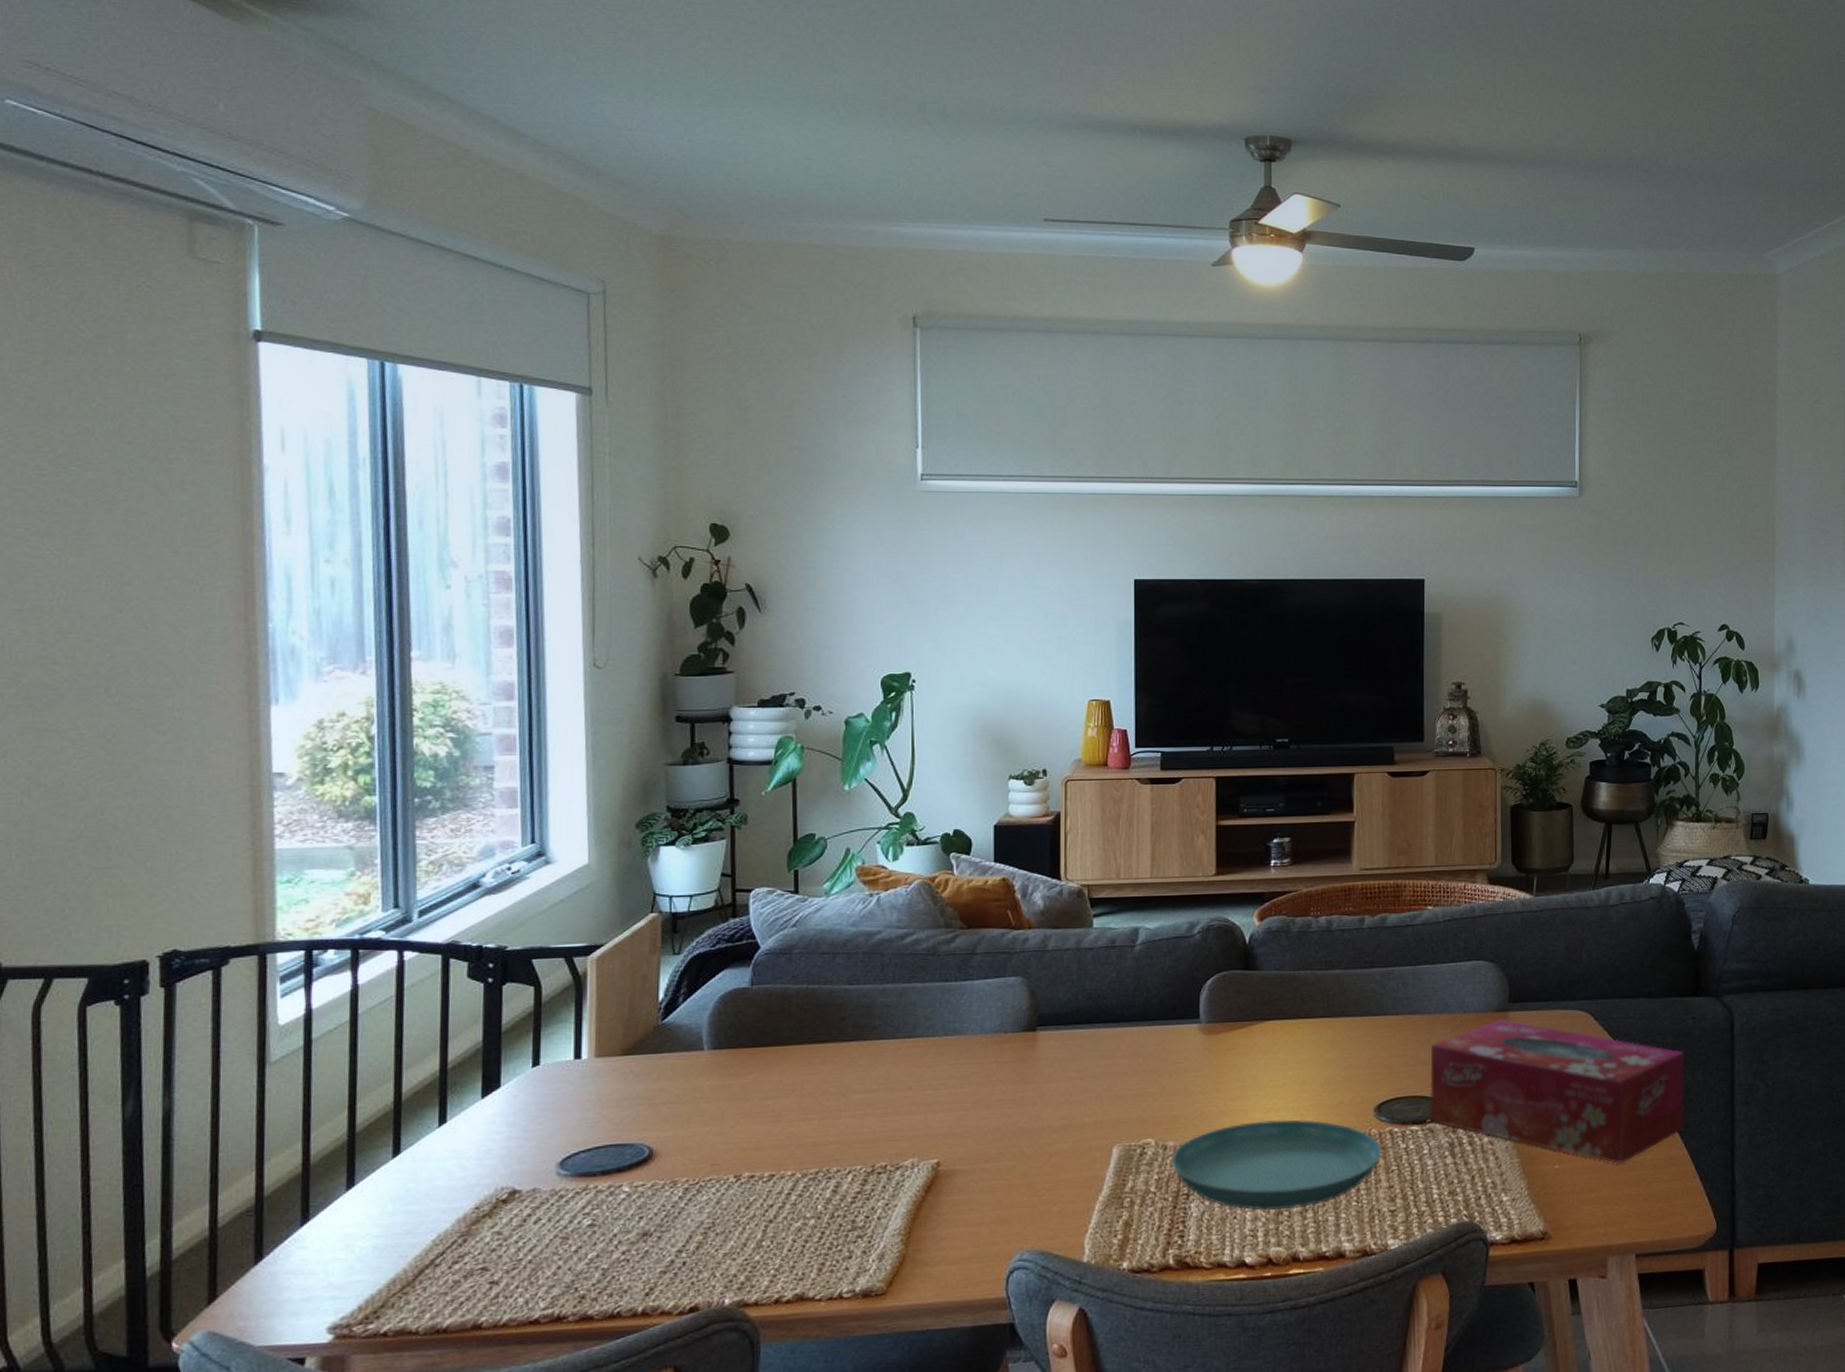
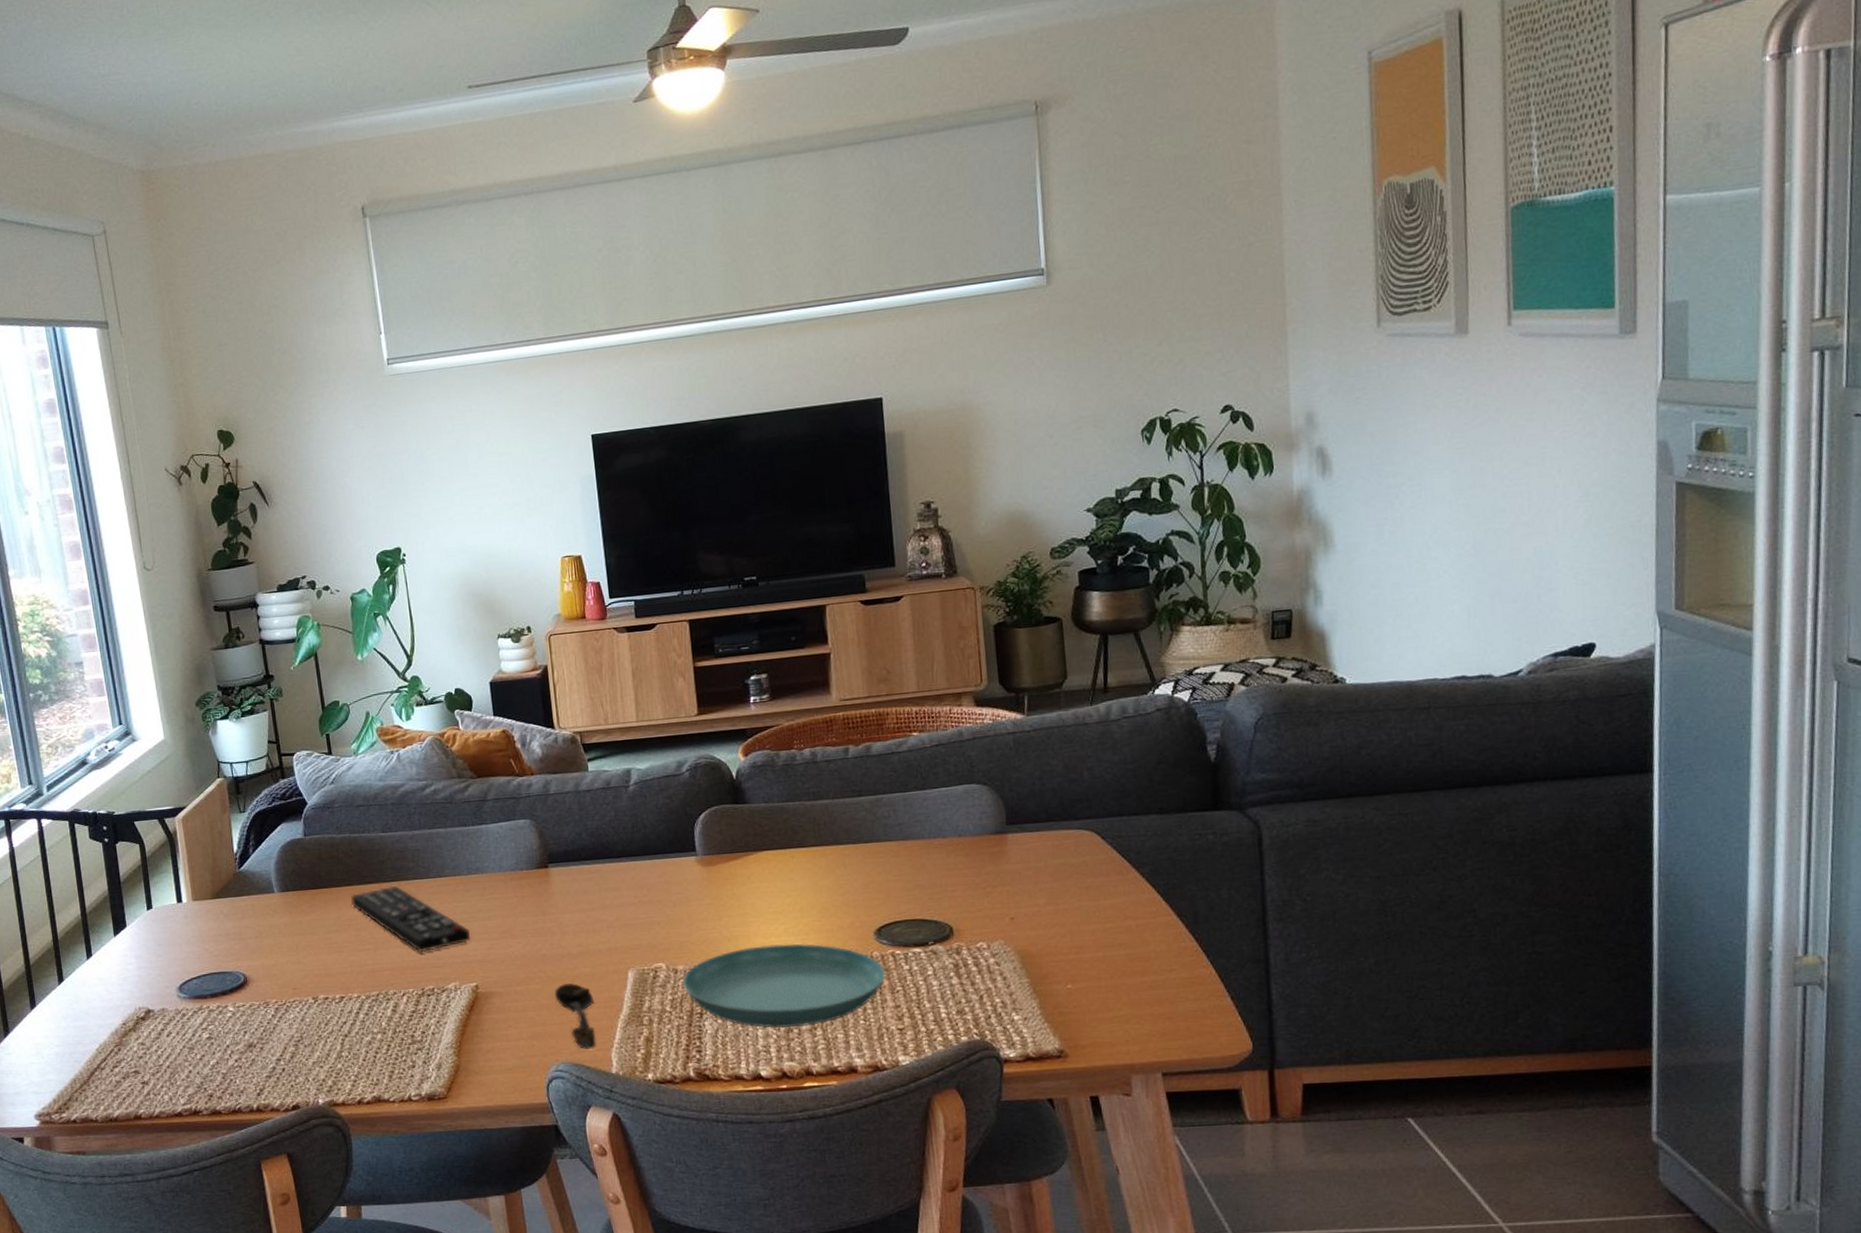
remote control: none [798,1046,937,1123] -> present [350,885,470,952]
spoon: none [1028,1160,1072,1235] -> present [555,983,597,1049]
tissue box: present [1429,1019,1685,1165] -> none [928,841,1209,984]

